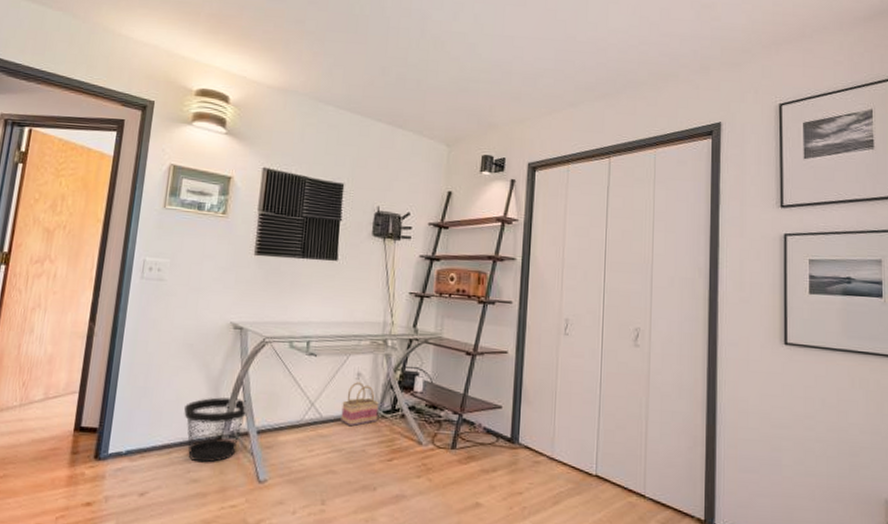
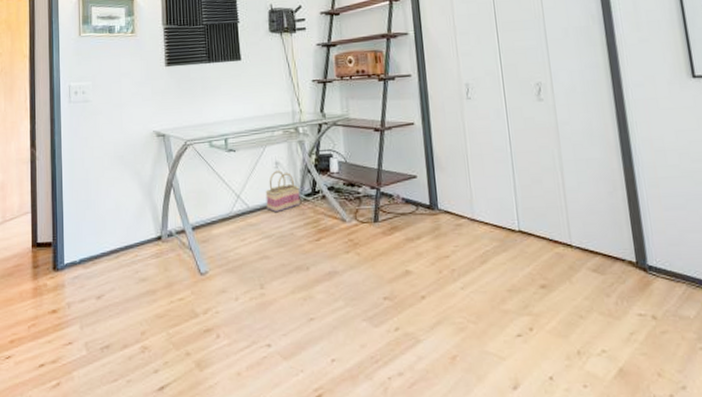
wastebasket: present [184,397,249,463] -> none [125,200,182,263]

